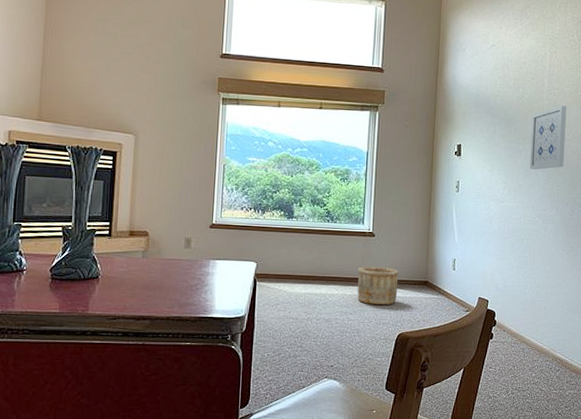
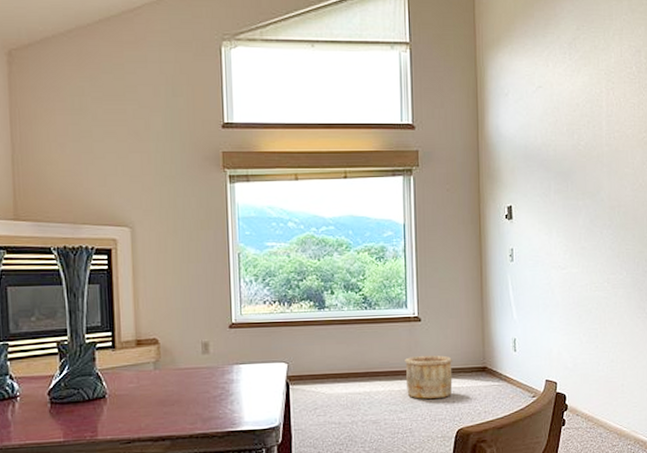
wall art: present [529,105,567,170] -> none [591,150,631,228]

